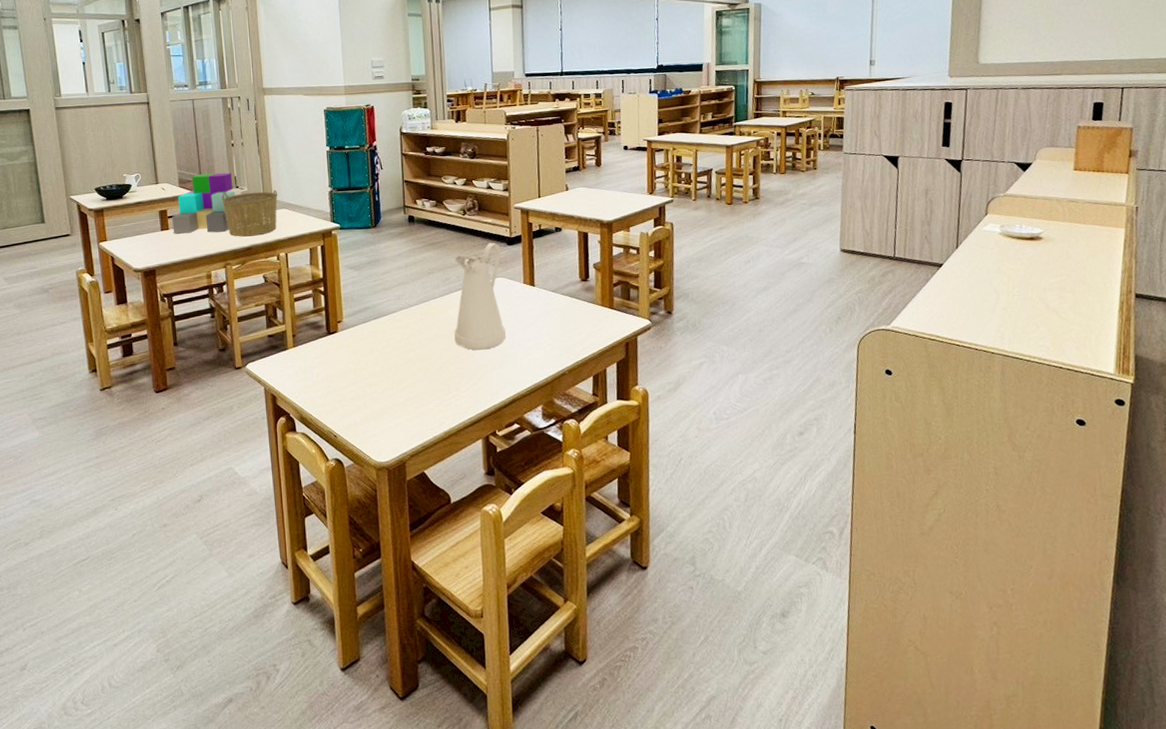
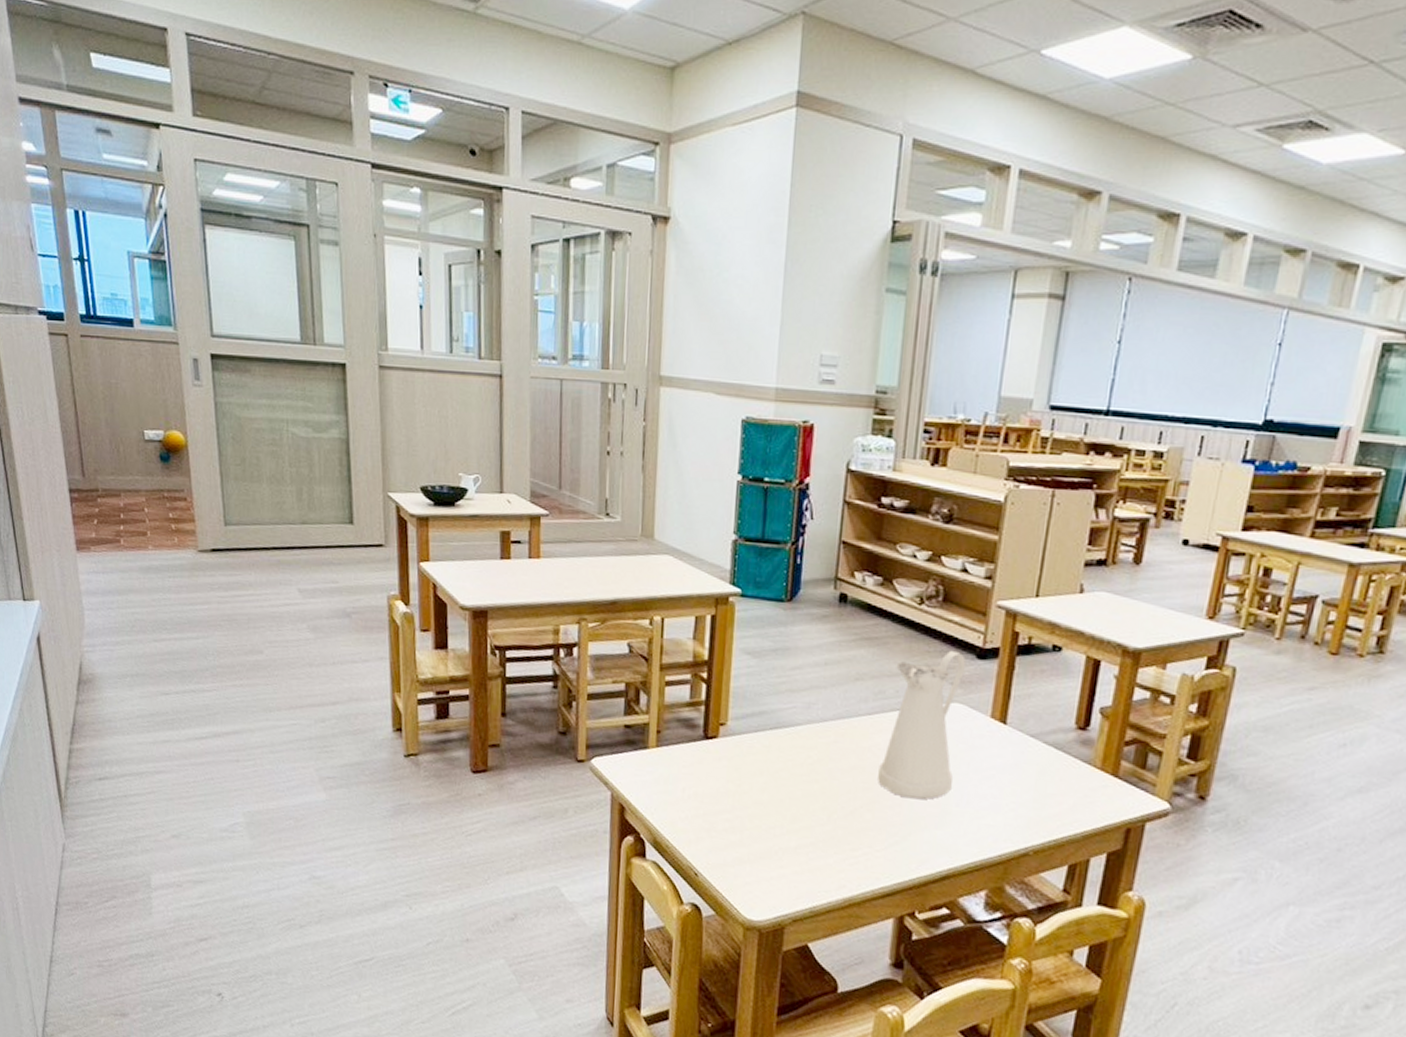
toy blocks: present [172,172,241,234] -> none [515,488,612,574]
basket: present [222,189,278,237] -> none [585,518,662,587]

